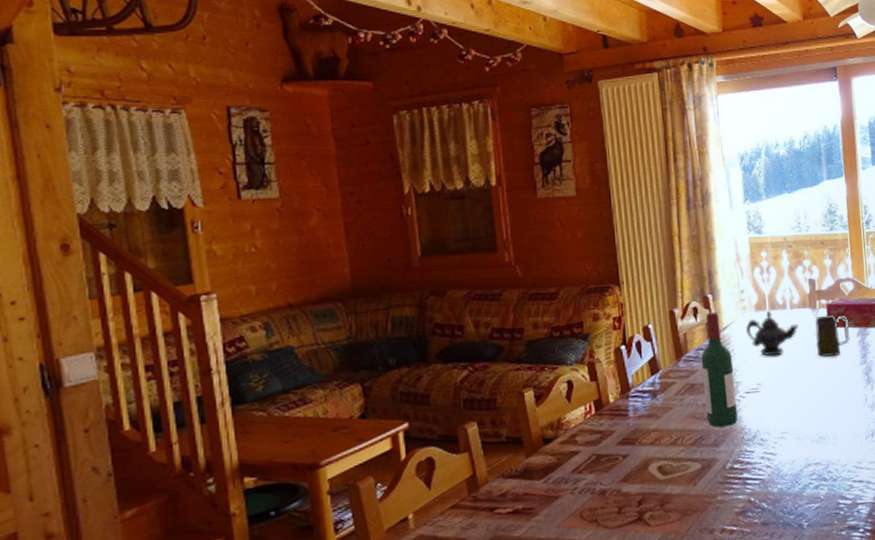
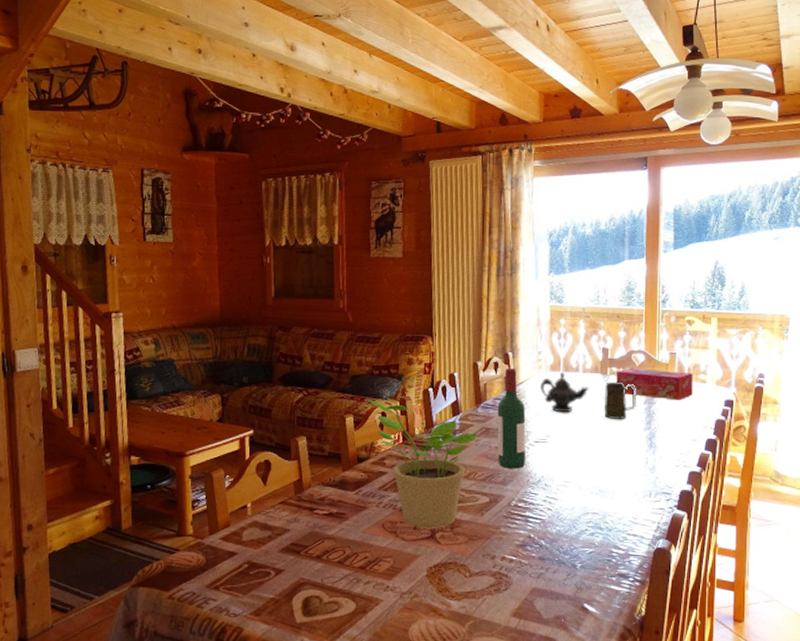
potted plant: none [546,366,681,511] -> present [365,398,477,528]

